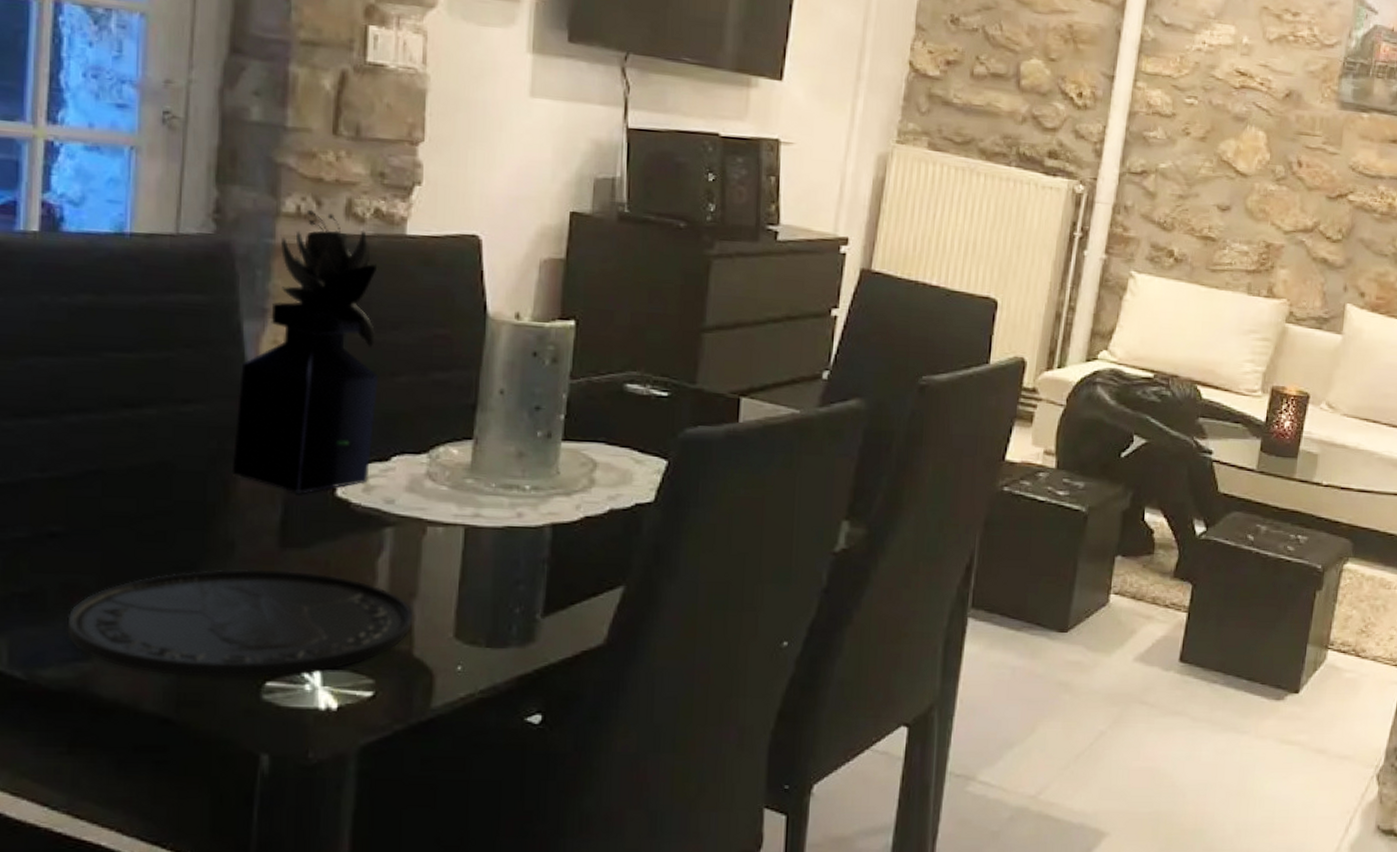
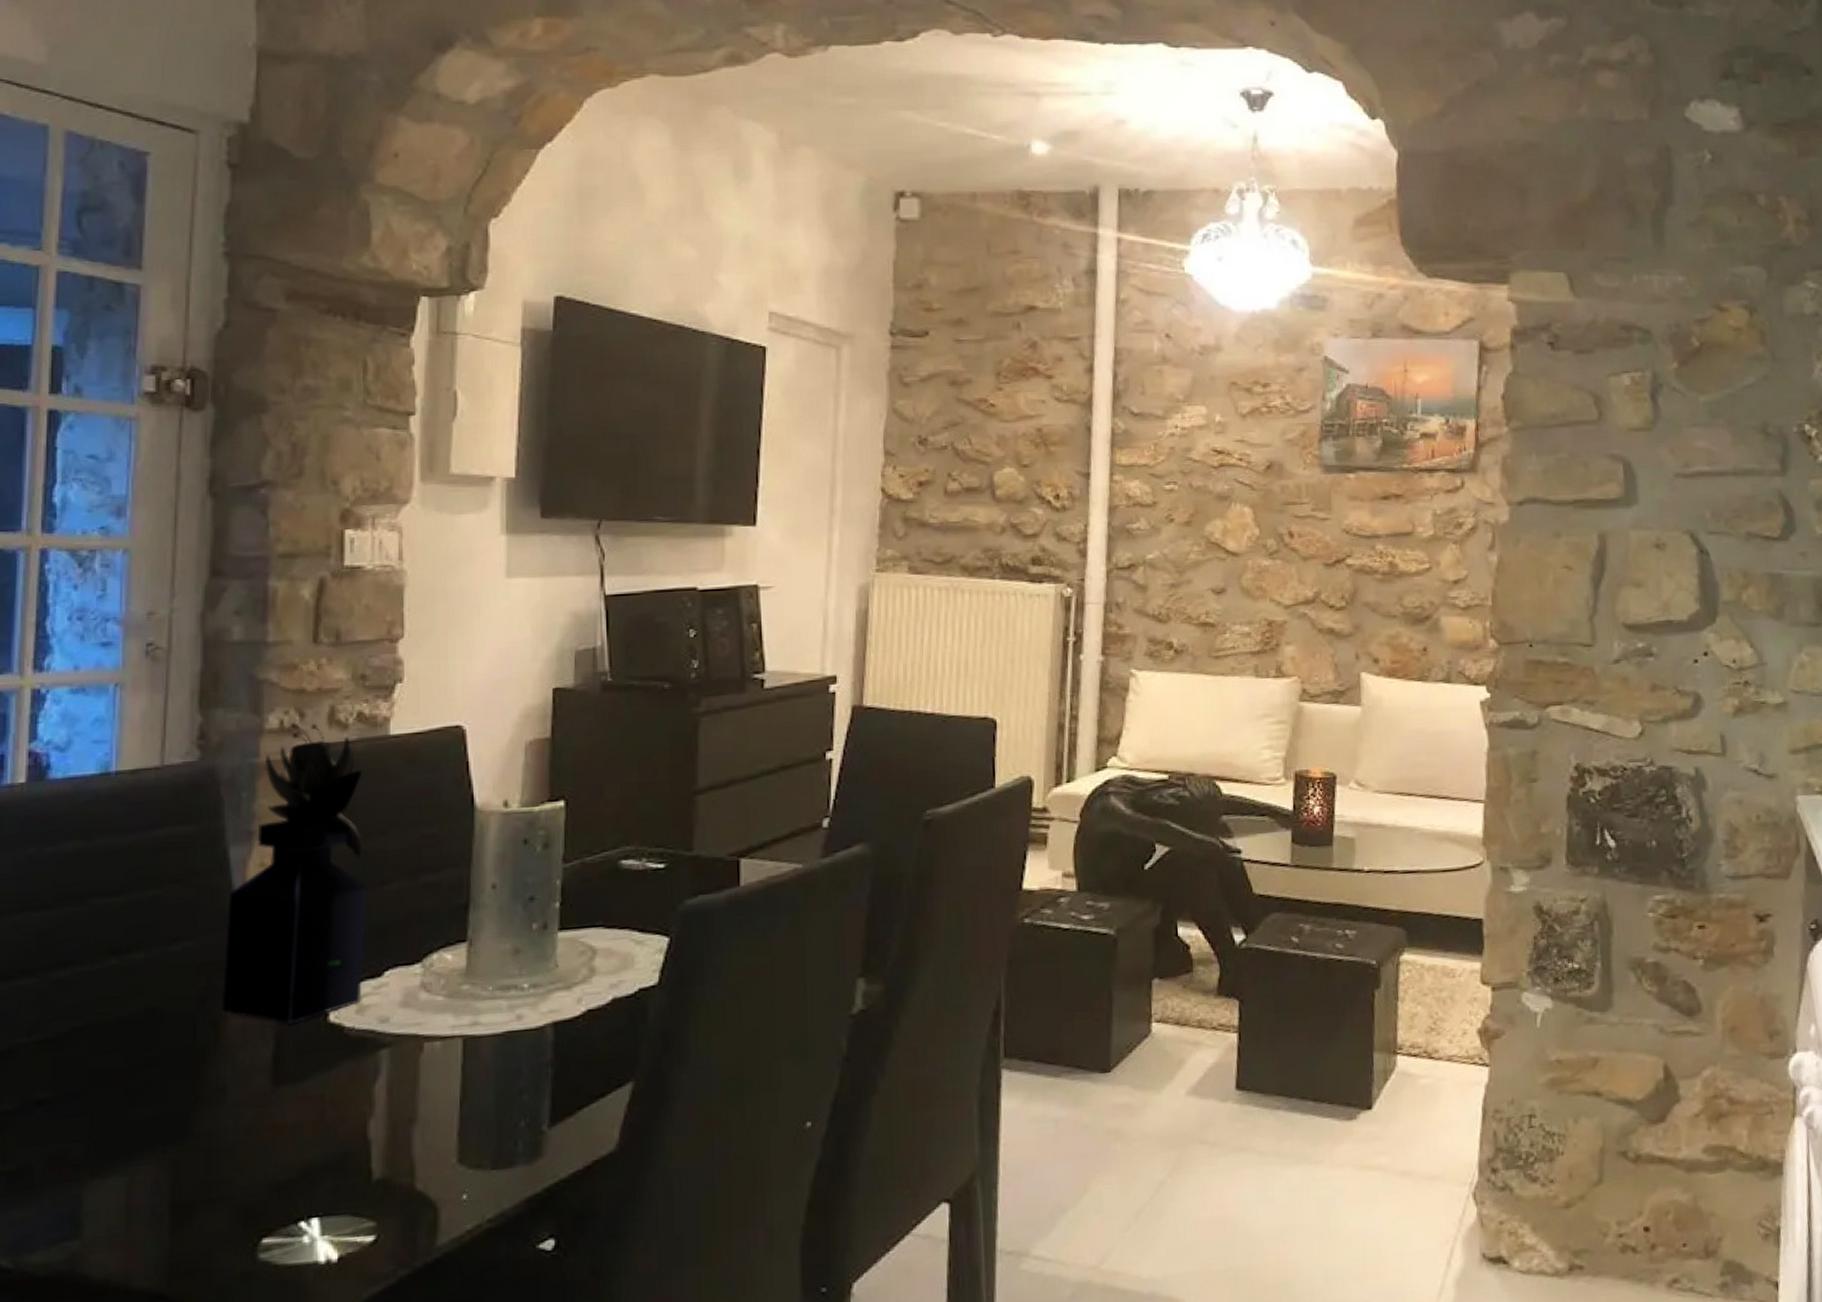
plate: present [67,569,413,679] -> none [55,1109,414,1245]

